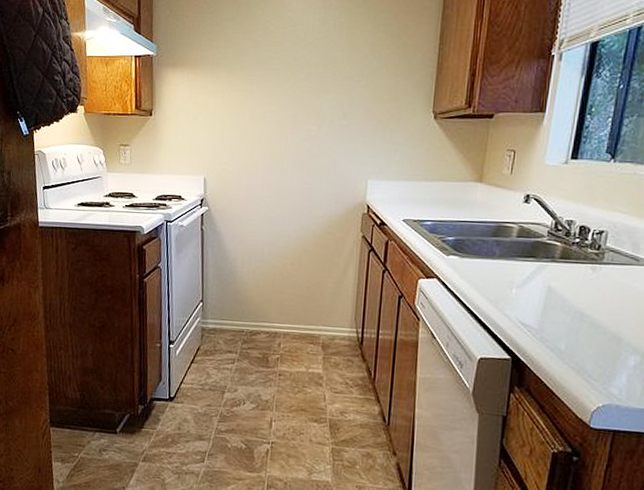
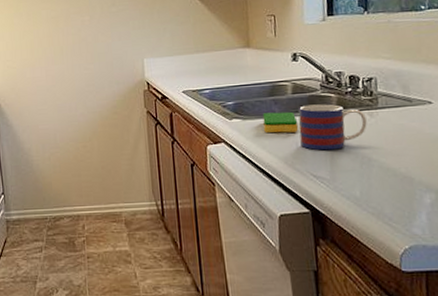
dish sponge: none [480,253,517,277] -> present [262,111,299,133]
mug: none [515,250,588,301] -> present [298,104,367,151]

